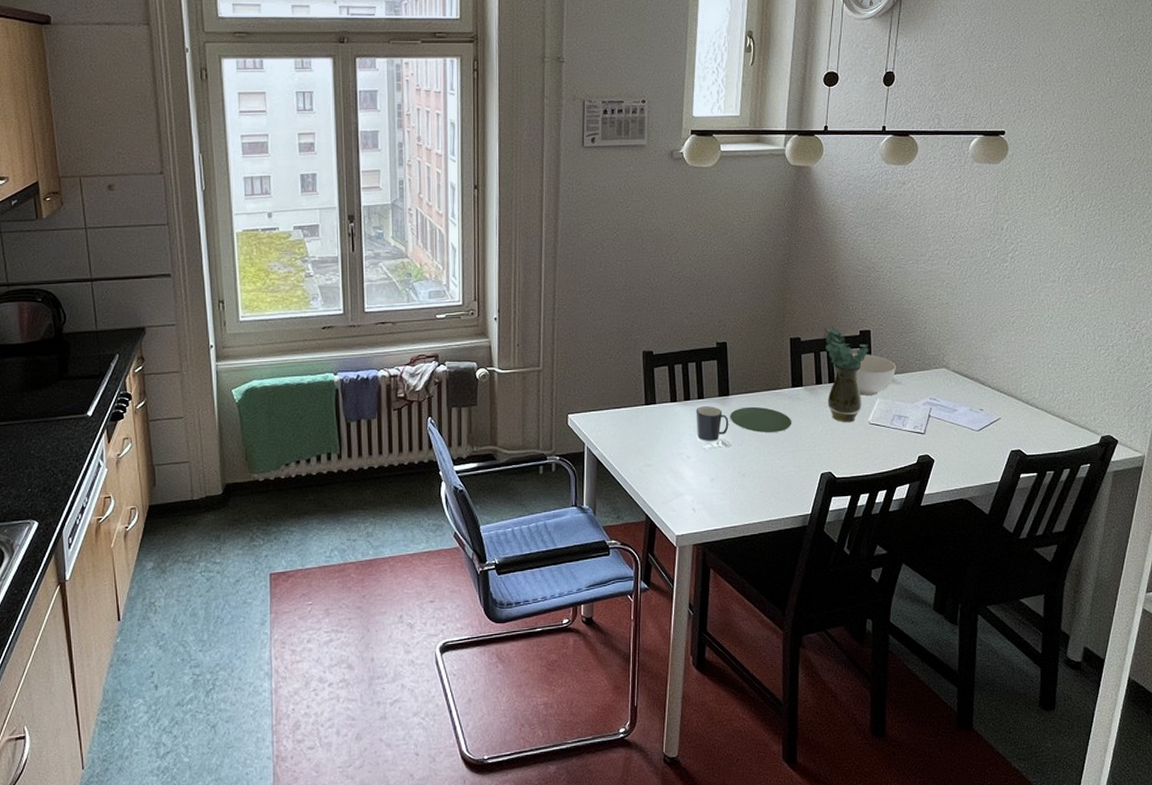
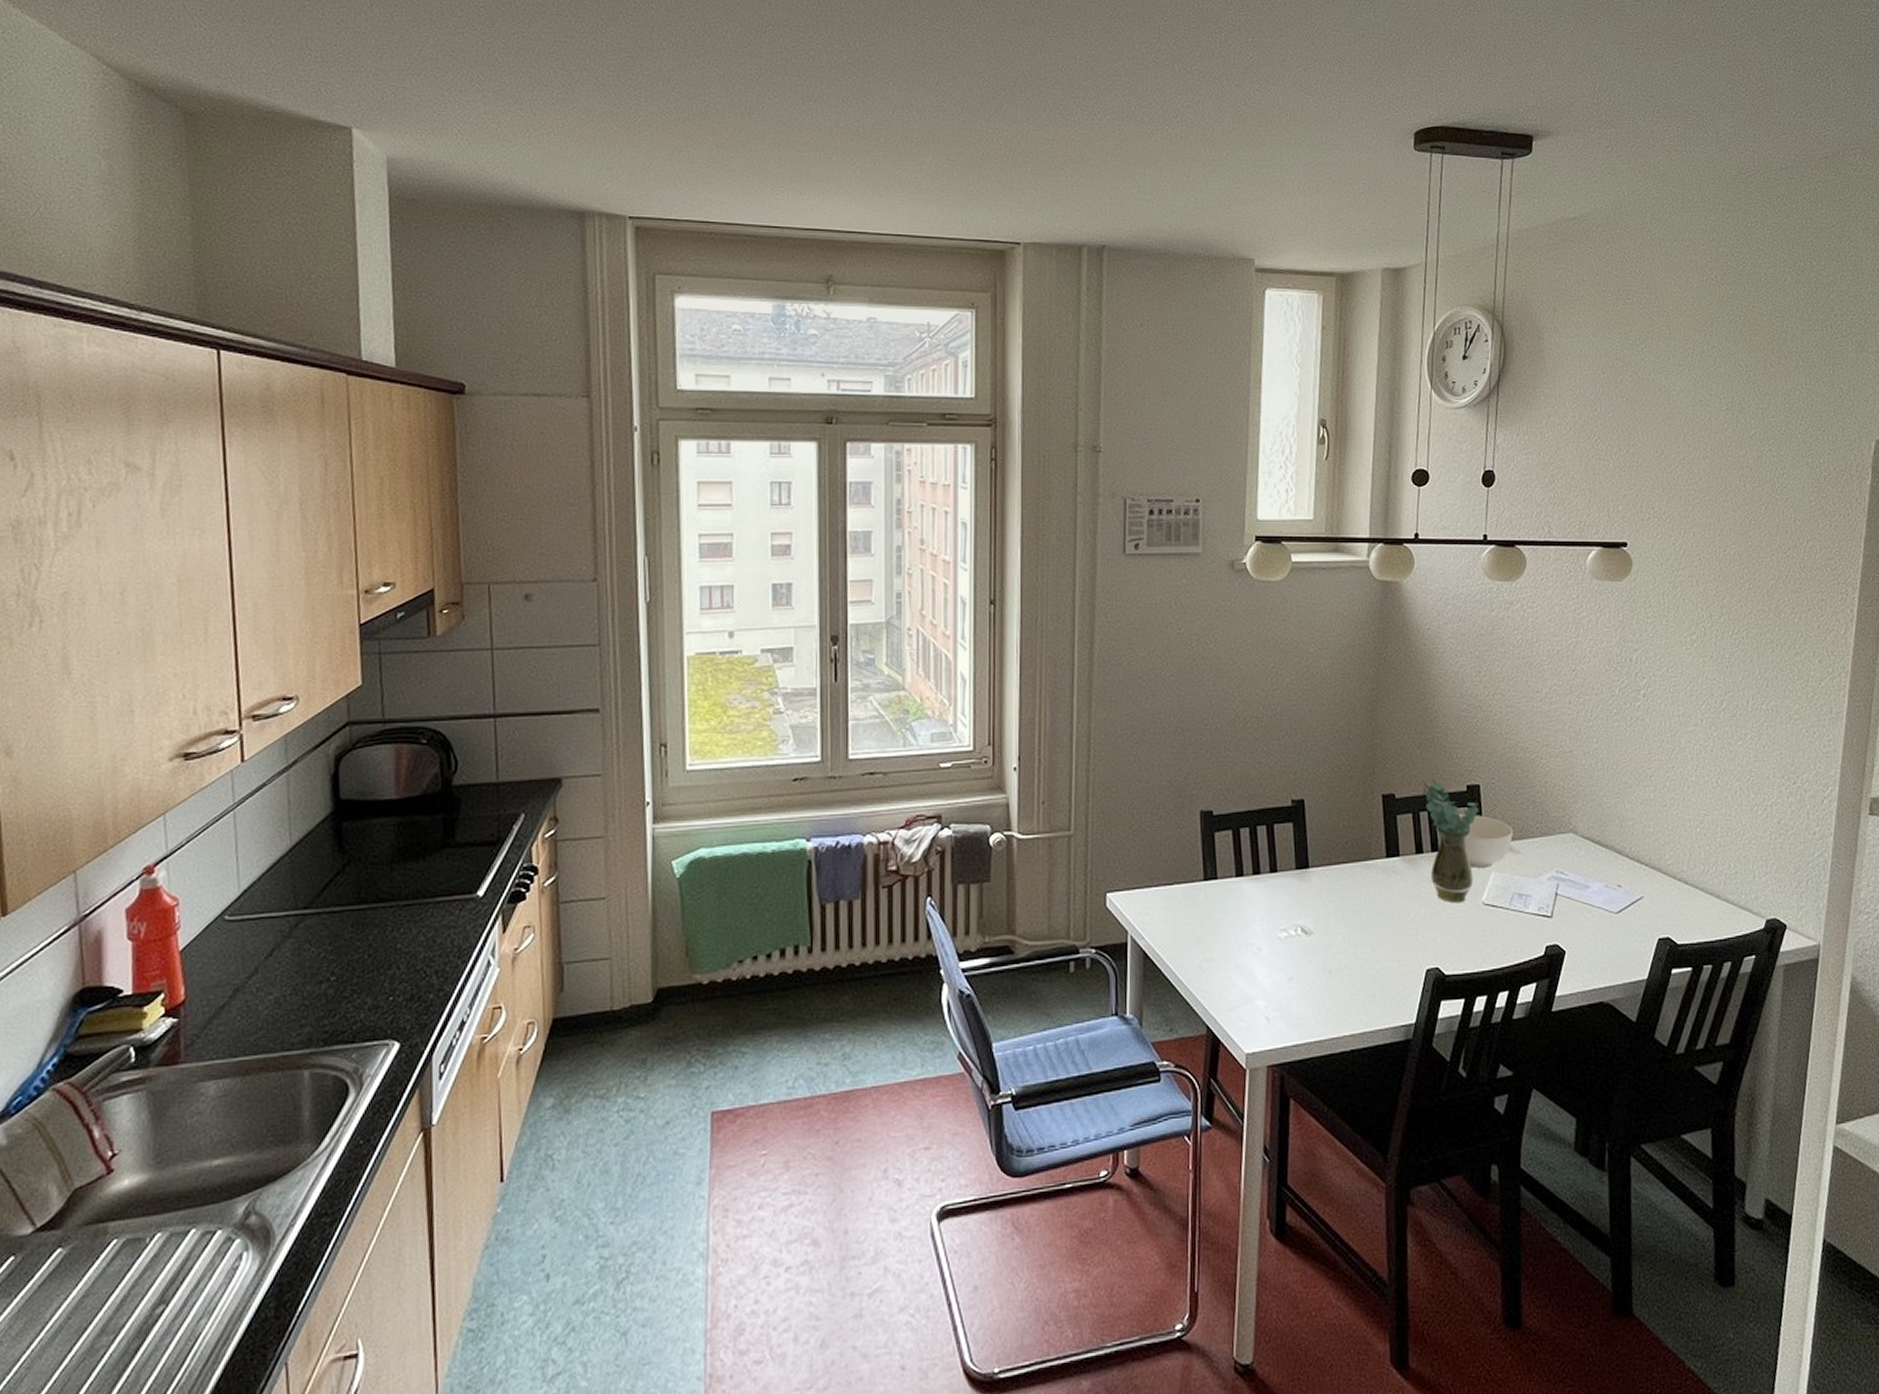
mug: present [696,406,729,443] -> none [1267,882,1309,930]
plate: present [730,406,792,432] -> none [1310,882,1388,916]

